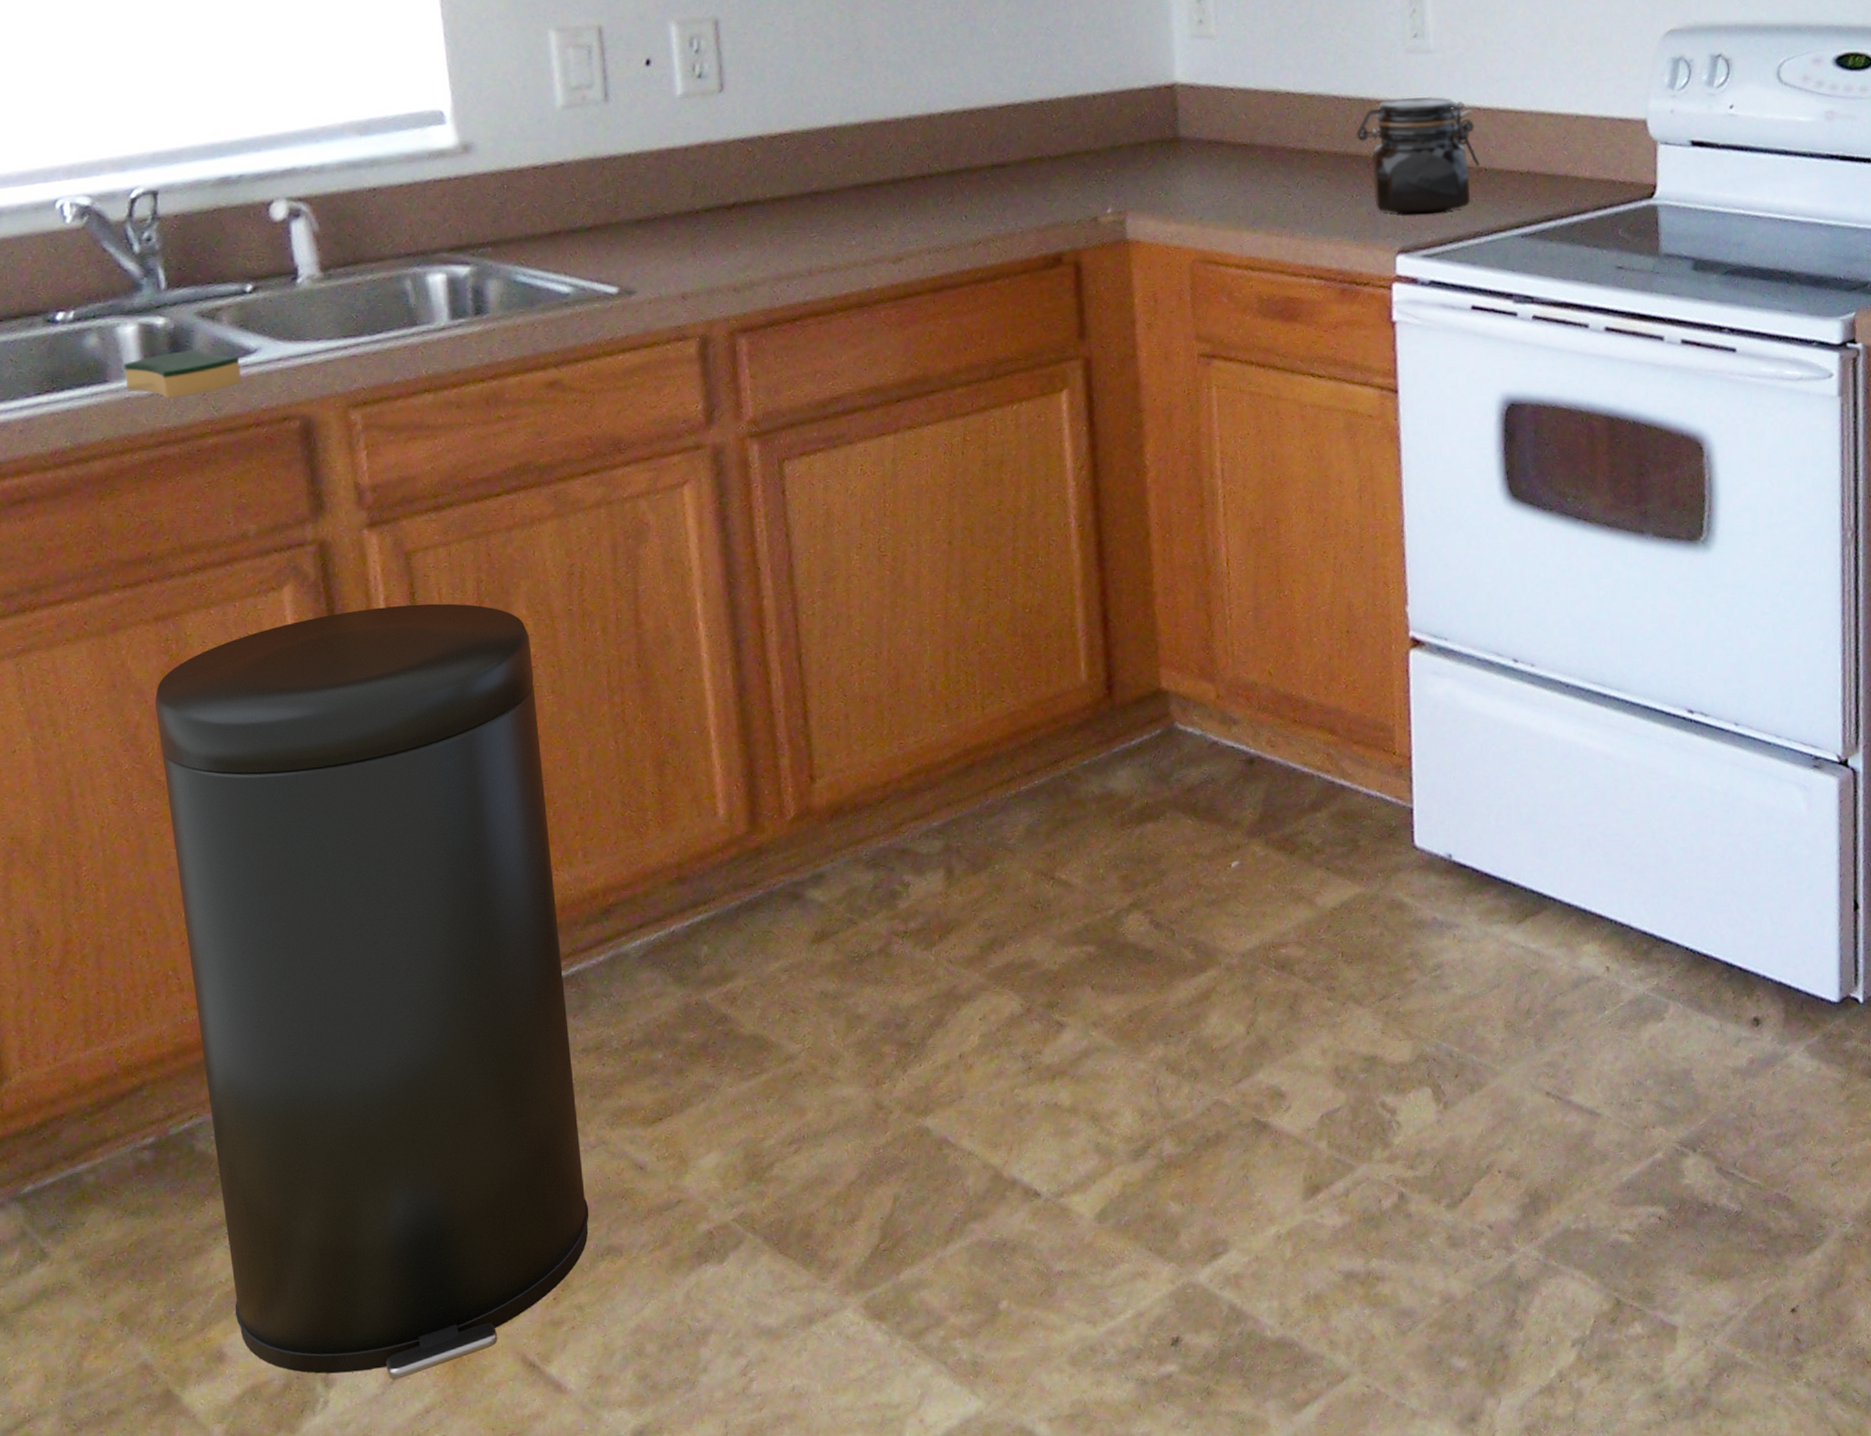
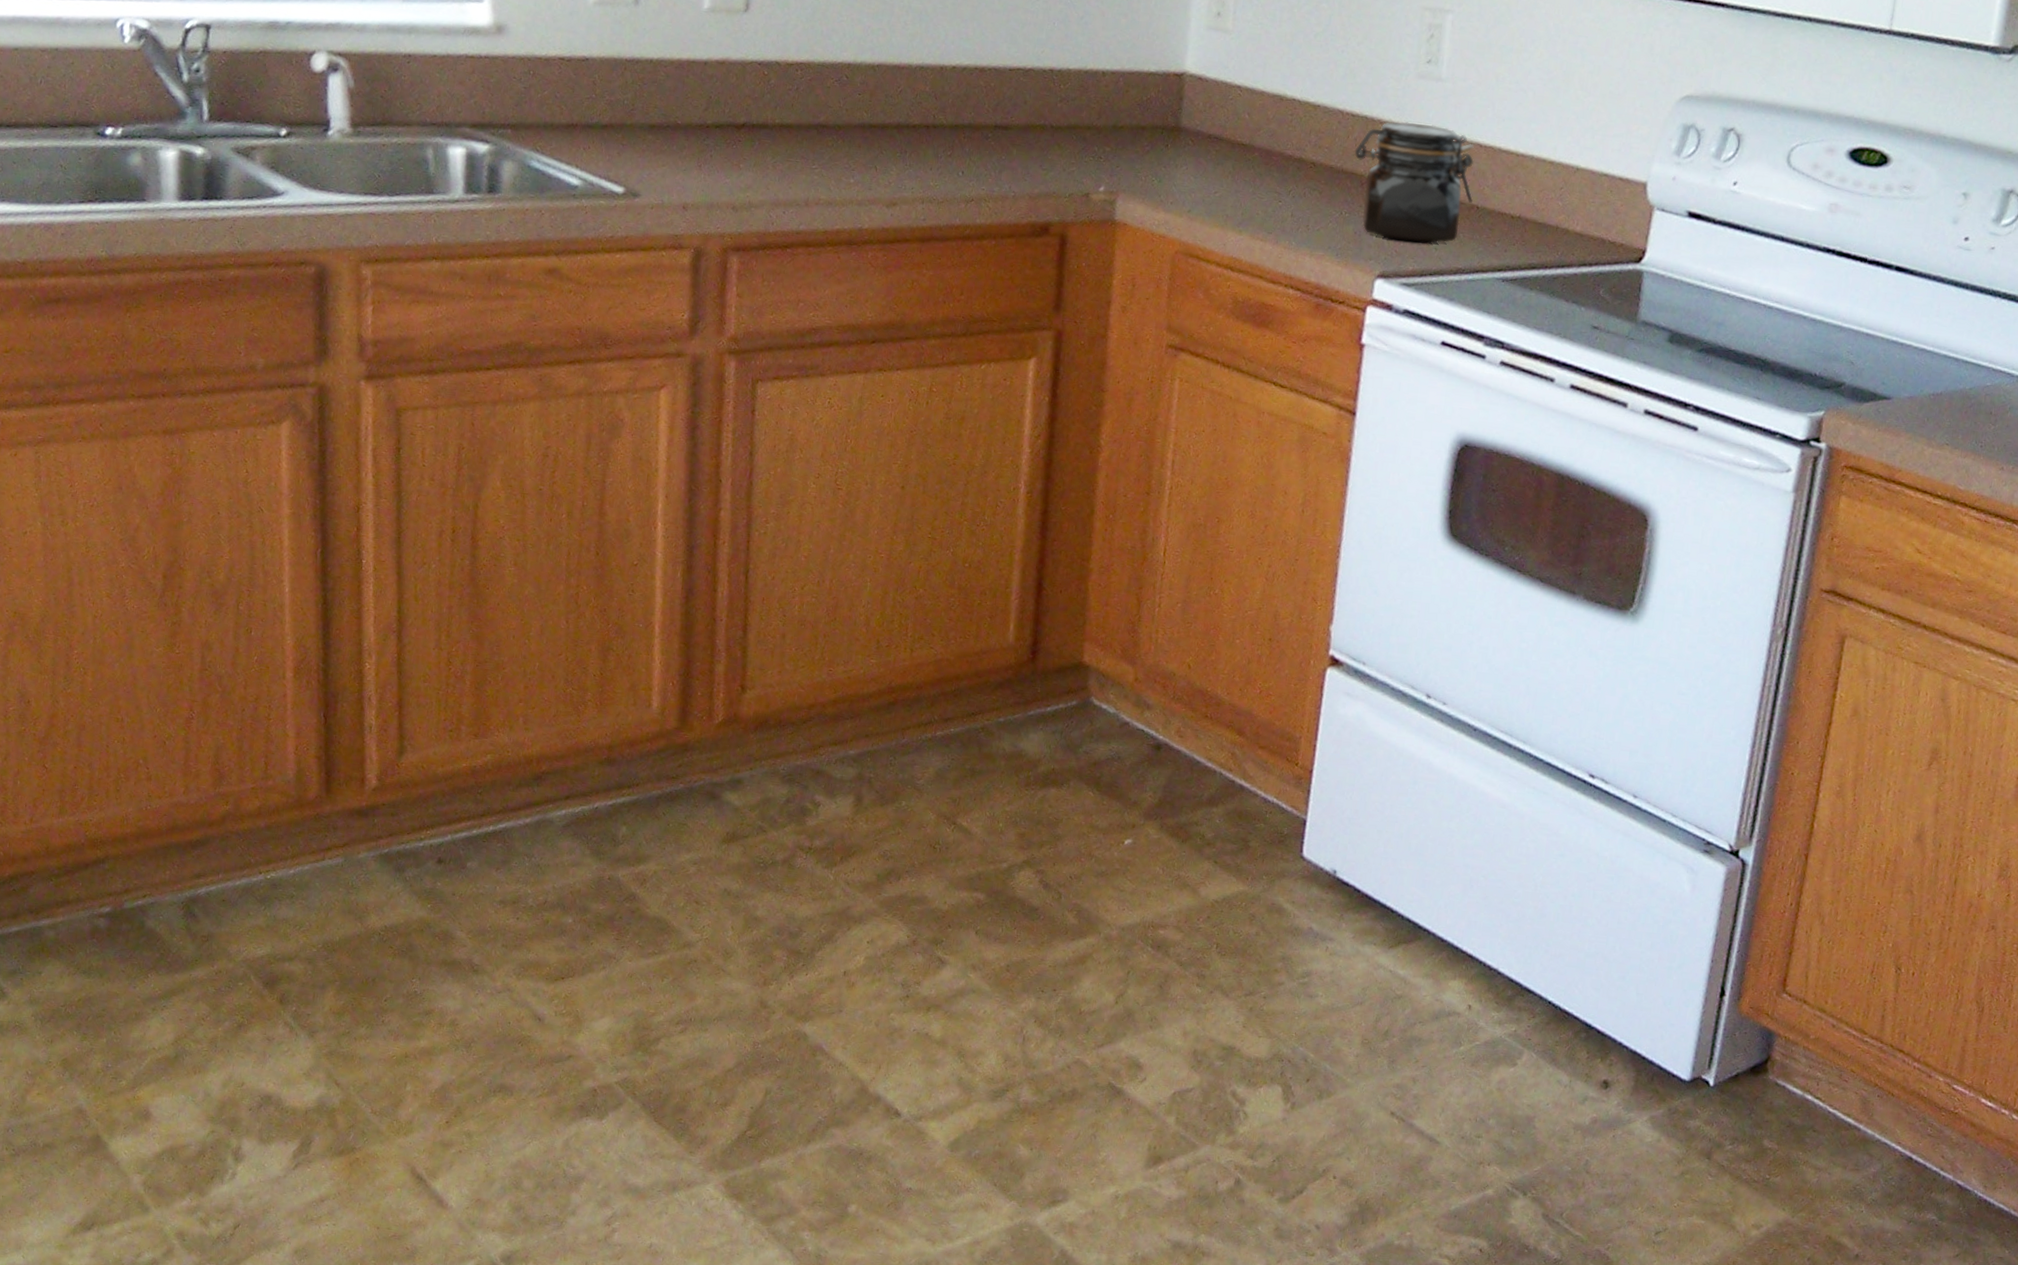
sponge: present [124,349,242,399] -> none [161,182,267,227]
pedal bin: present [154,603,589,1380] -> none [154,455,501,1167]

